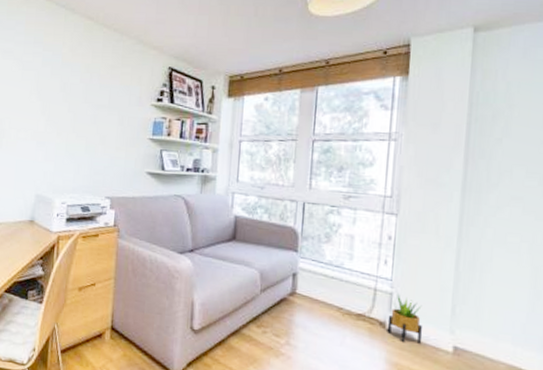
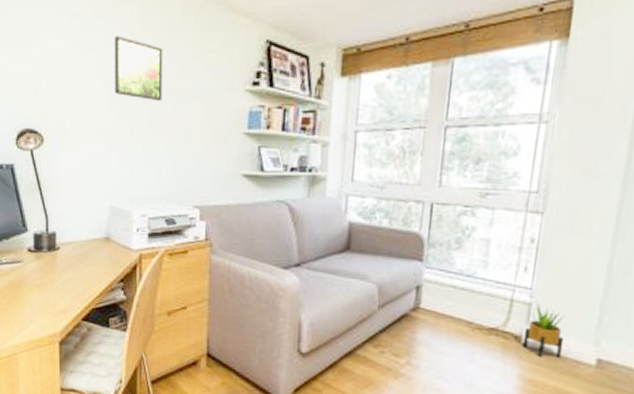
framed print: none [46,59,87,111] -> present [115,36,163,102]

